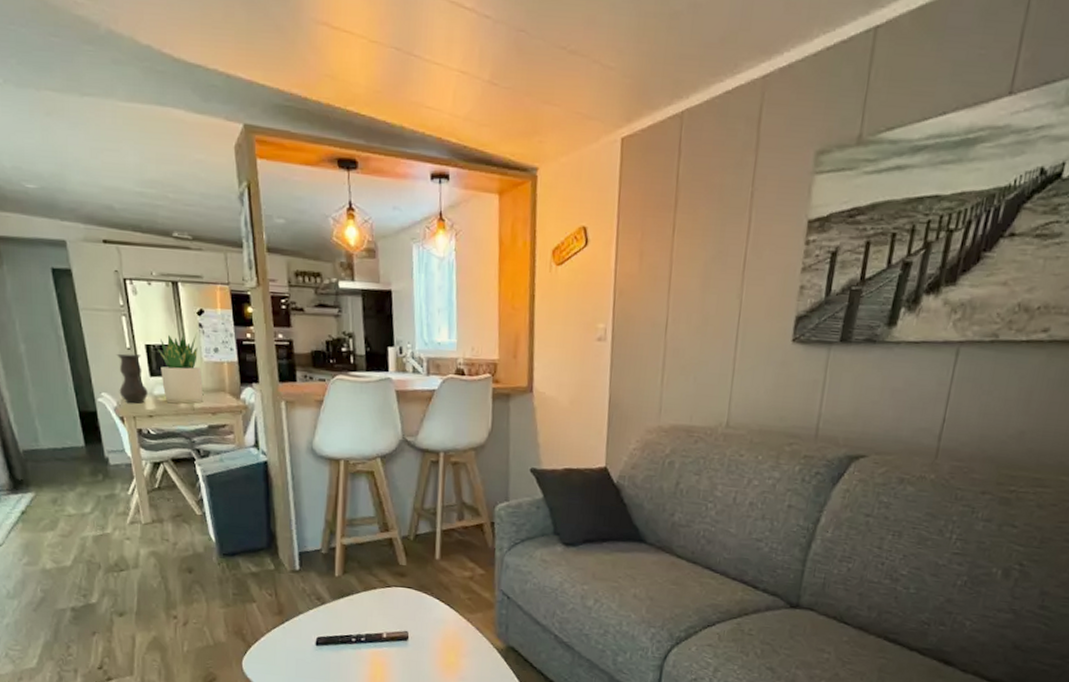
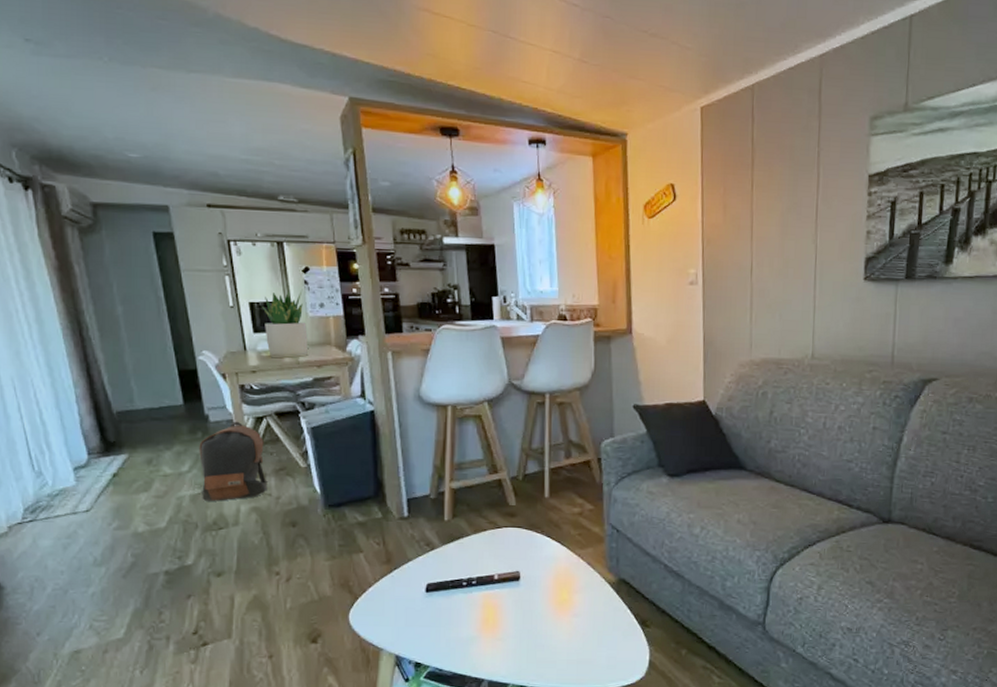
backpack: none [100,465,166,544] -> present [199,421,269,501]
vase: present [116,353,148,404] -> none [218,312,251,361]

